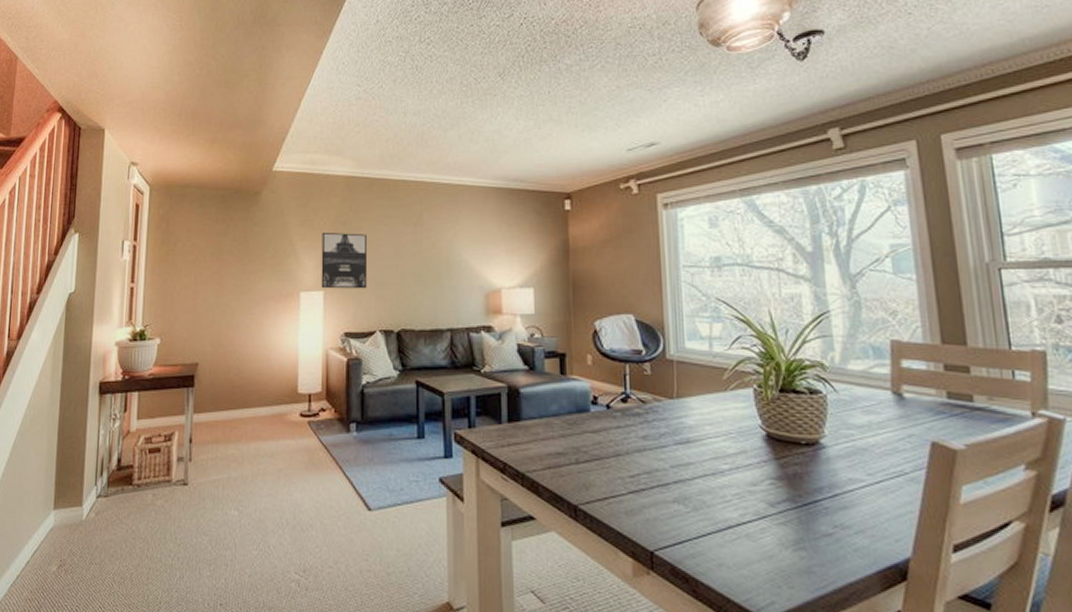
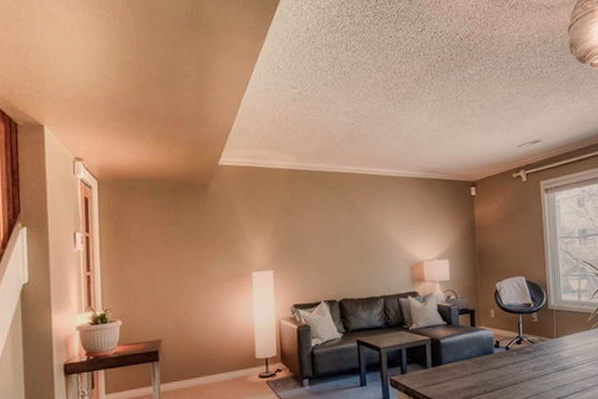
wall art: present [321,232,368,289] -> none [268,219,312,268]

